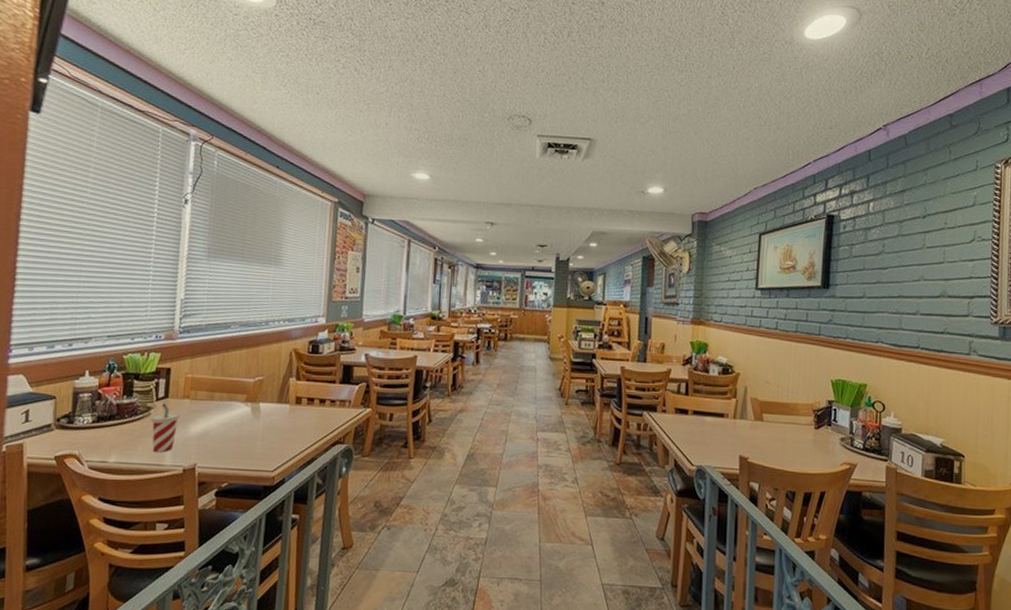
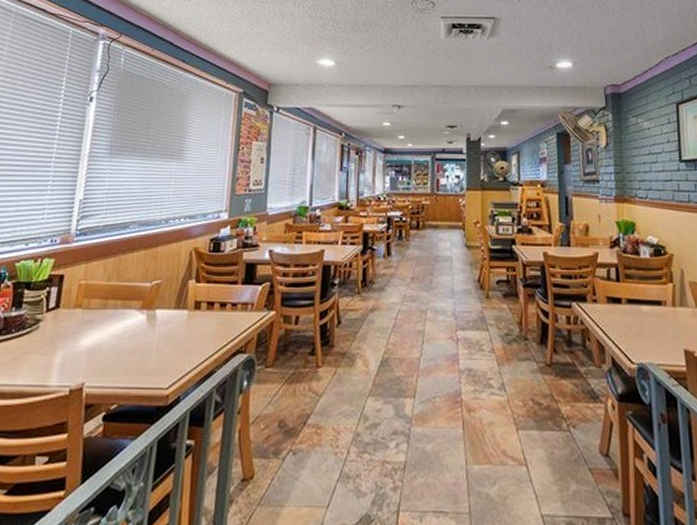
beverage cup: present [150,404,181,452] -> none [38,315,71,371]

